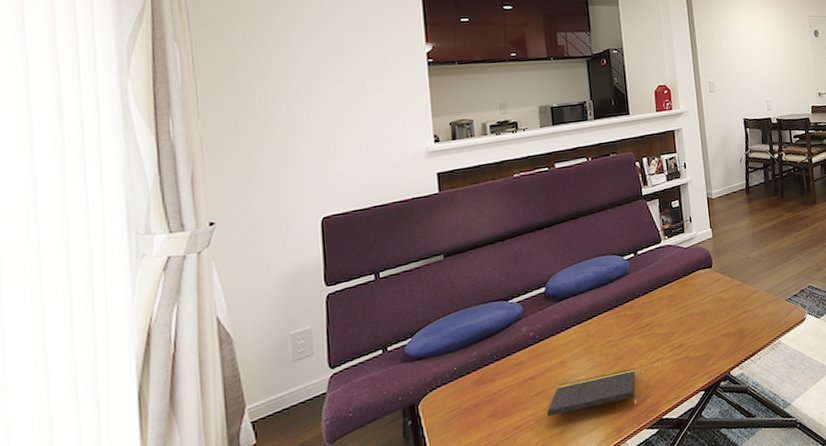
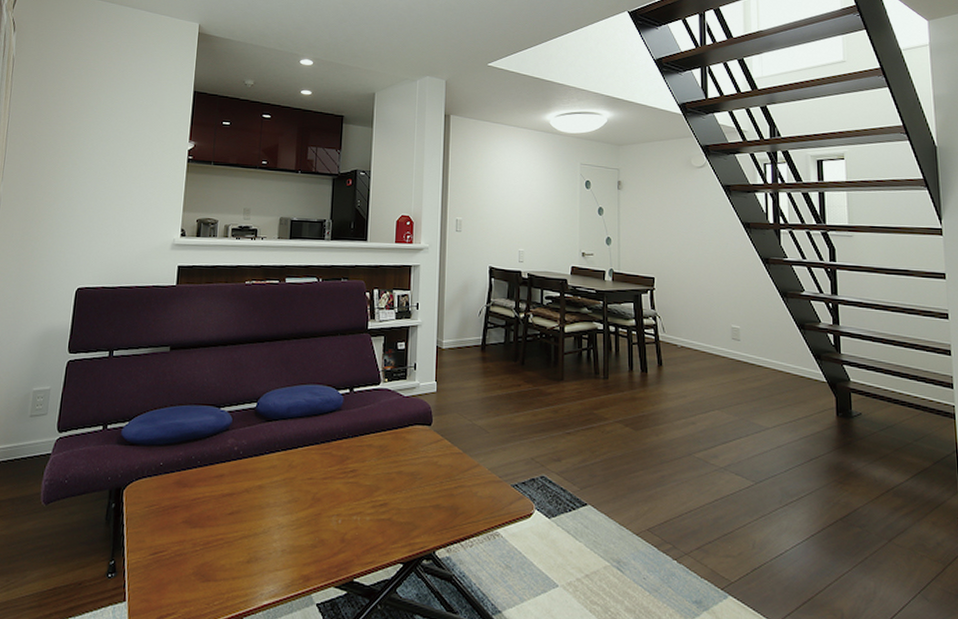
notepad: present [546,367,638,417] -> none [237,509,333,559]

